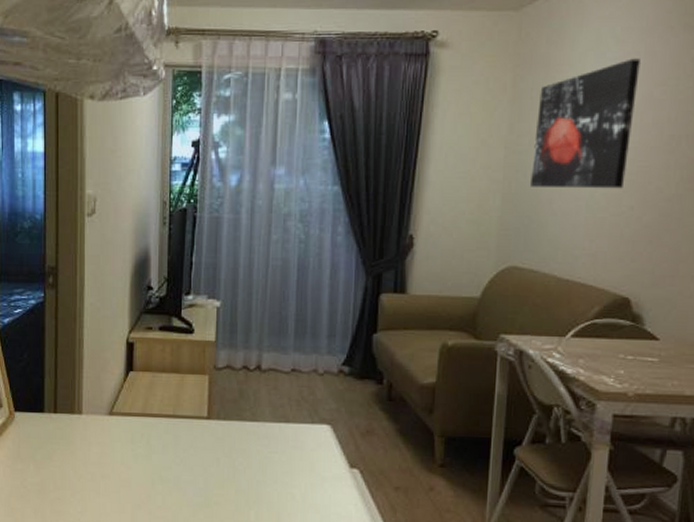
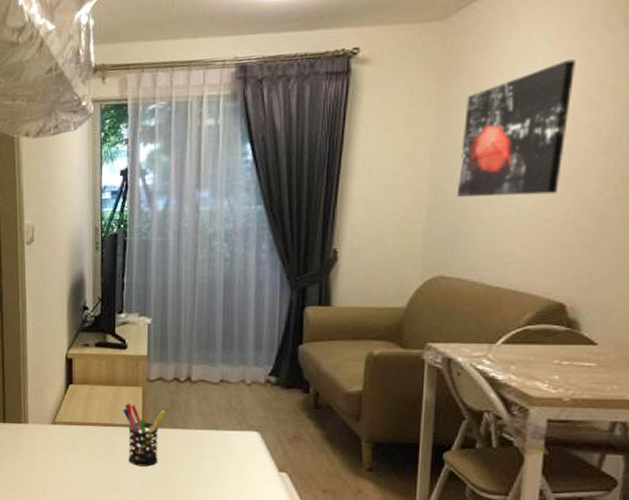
pen holder: none [187,392,232,462] -> present [123,402,165,467]

